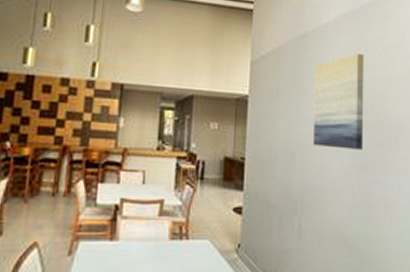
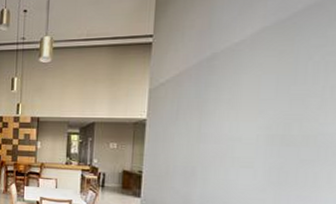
wall art: present [313,53,364,150] -> none [217,66,292,166]

